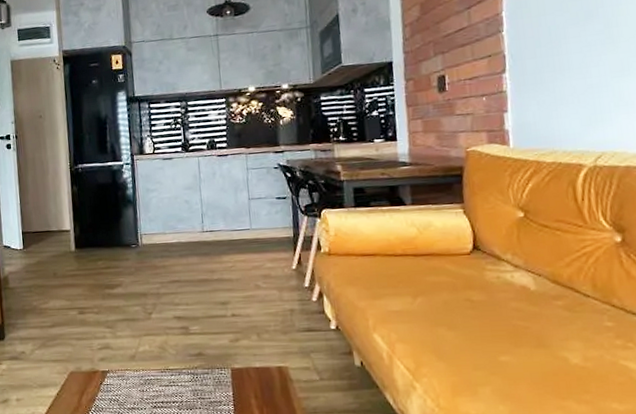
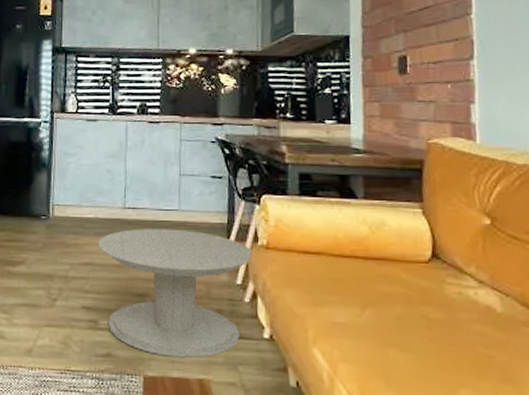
side table: none [182,245,318,351] -> present [97,229,254,358]

